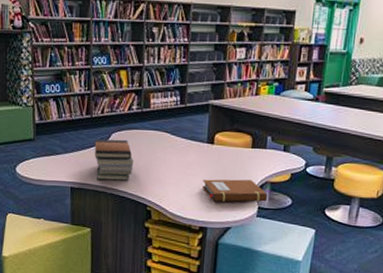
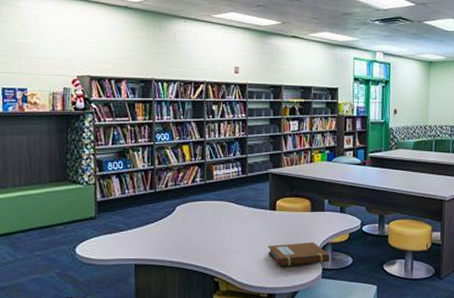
book stack: present [94,139,134,181] -> none [159,211,199,255]

